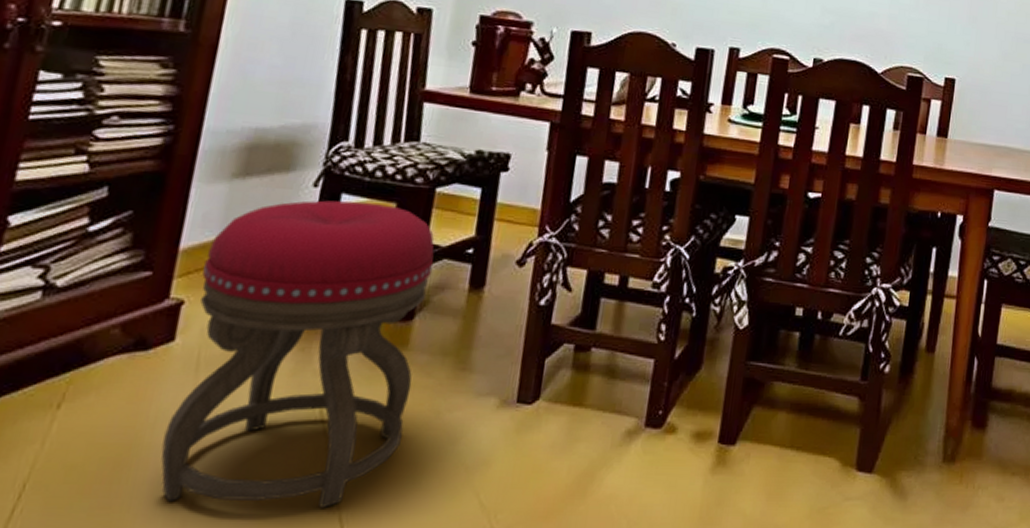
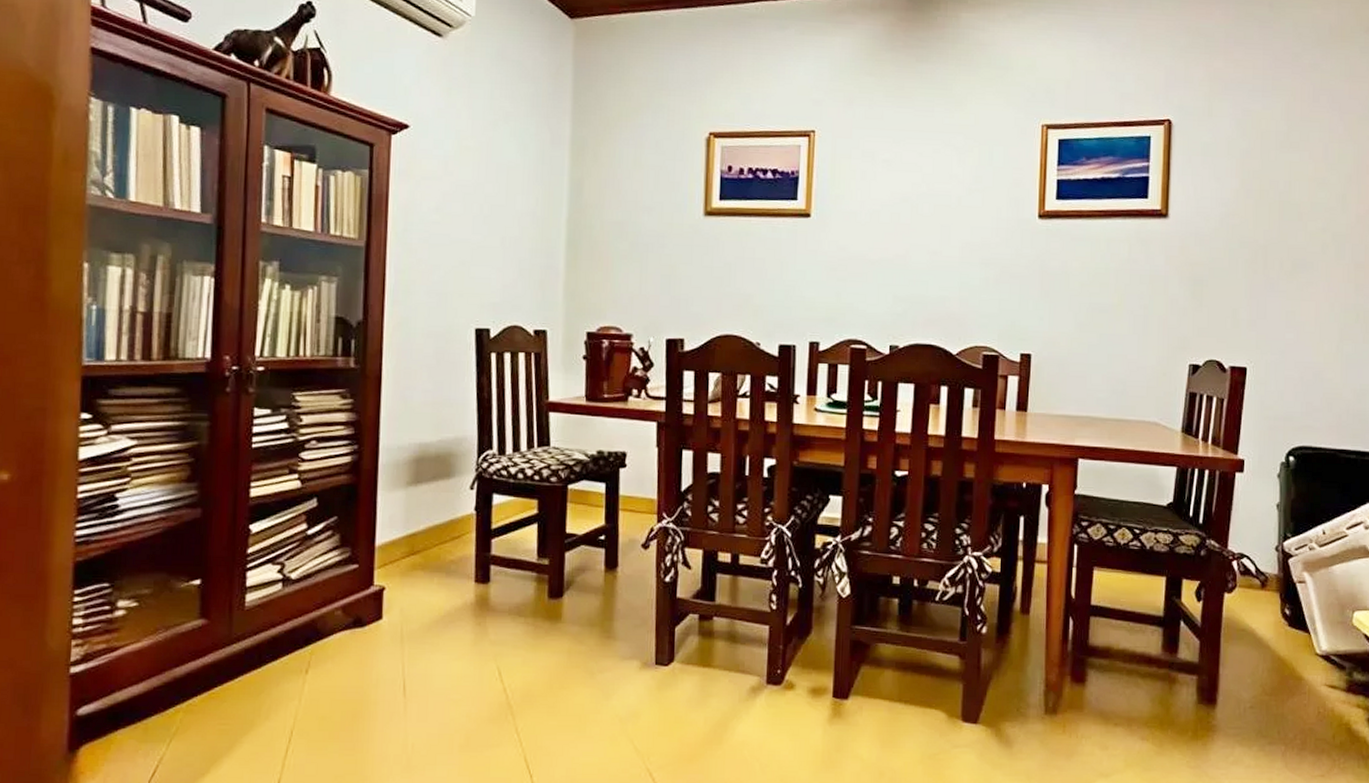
stool: present [161,200,435,508] -> none [385,500,574,751]

